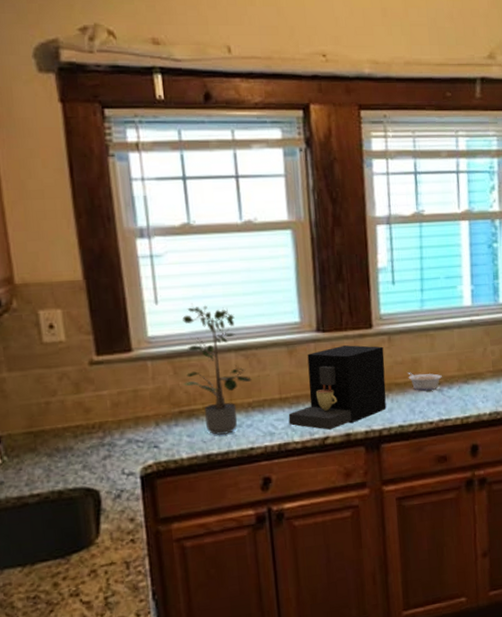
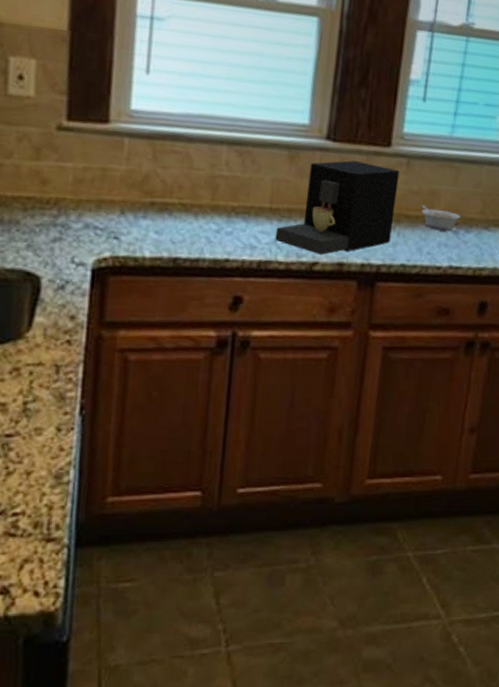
potted plant: present [183,303,252,435] -> none [161,80,241,238]

